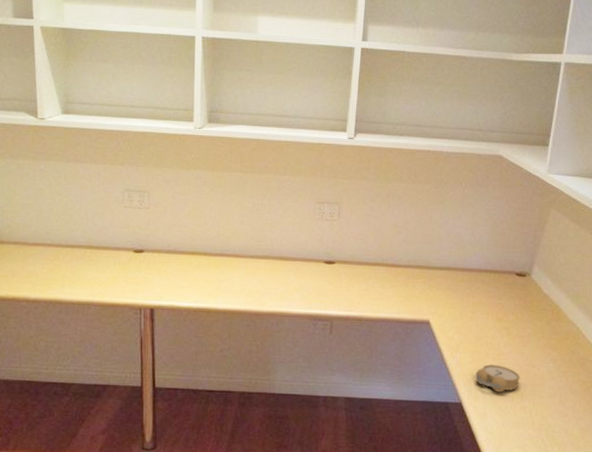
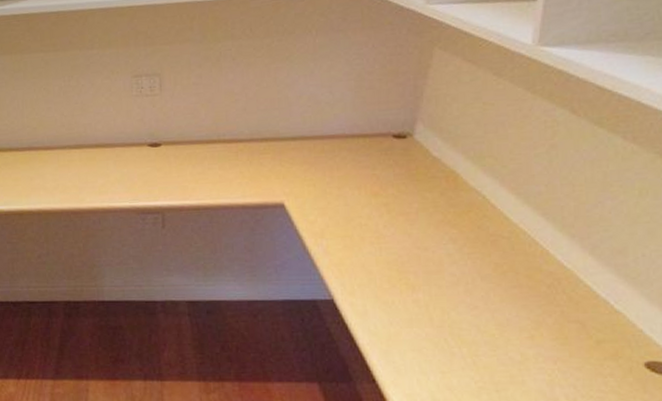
alarm clock: present [475,364,521,392] -> none [348,250,410,284]

